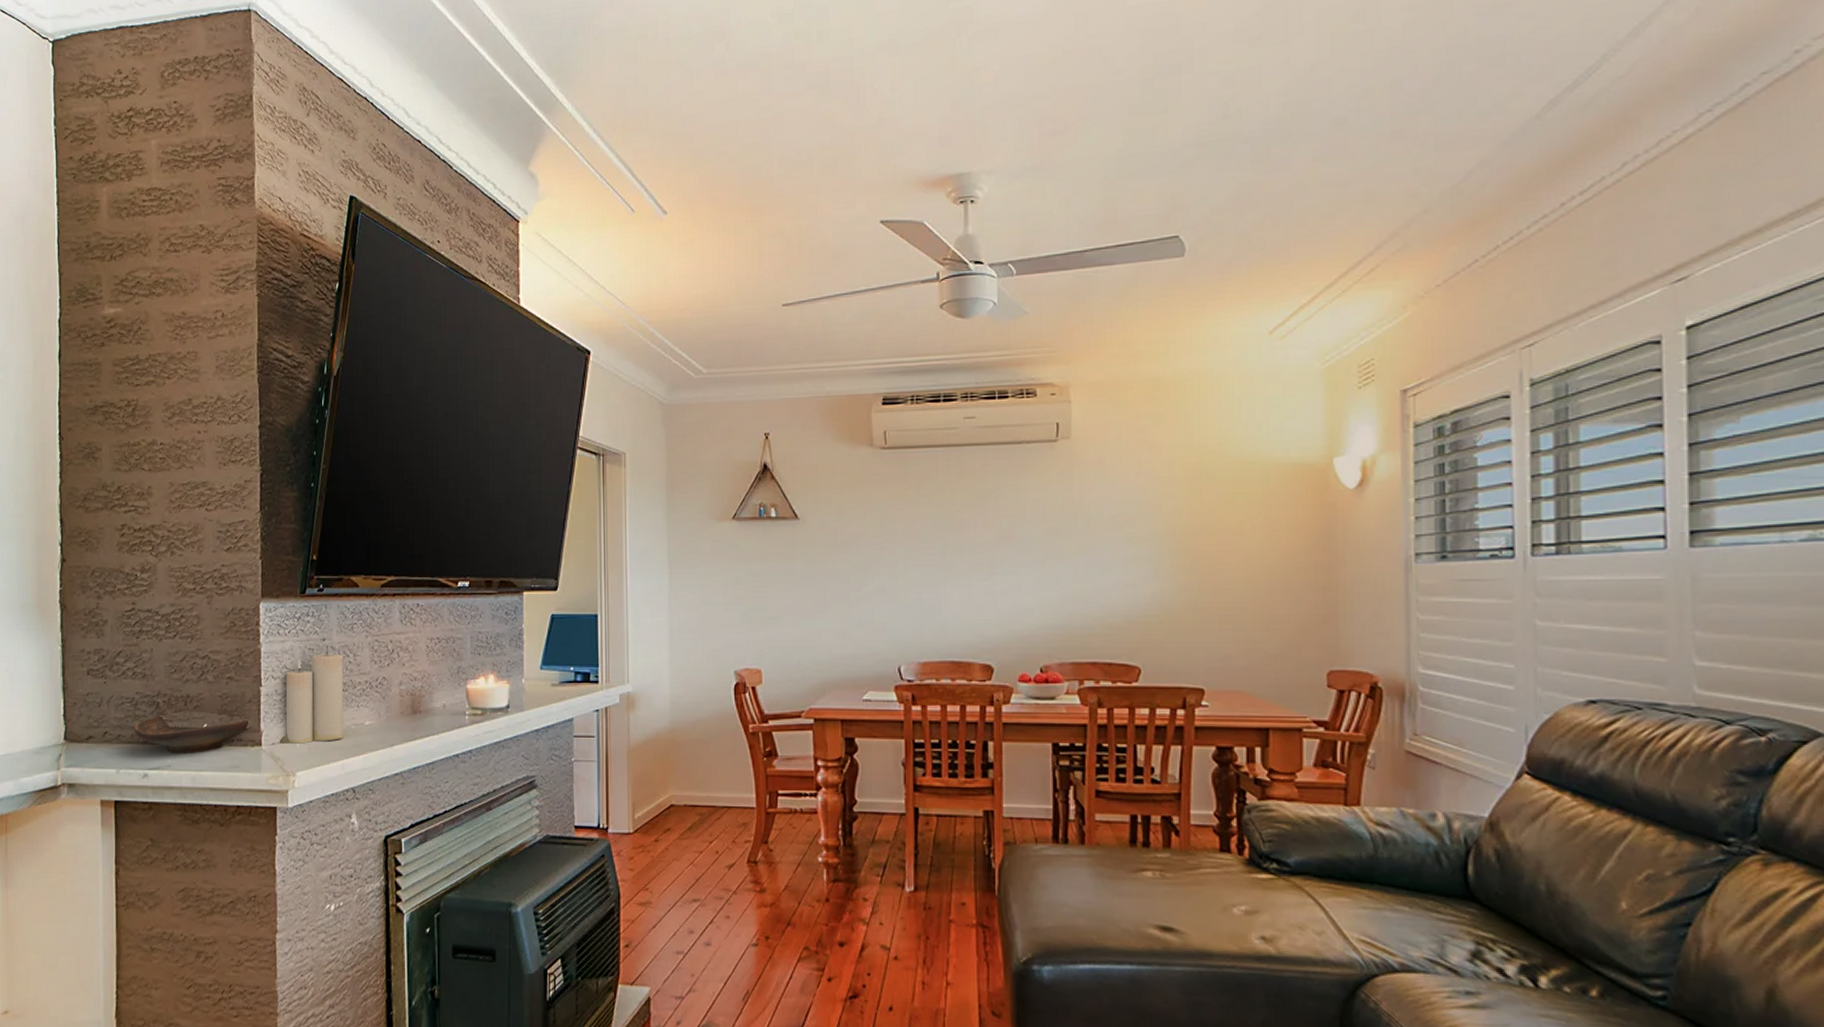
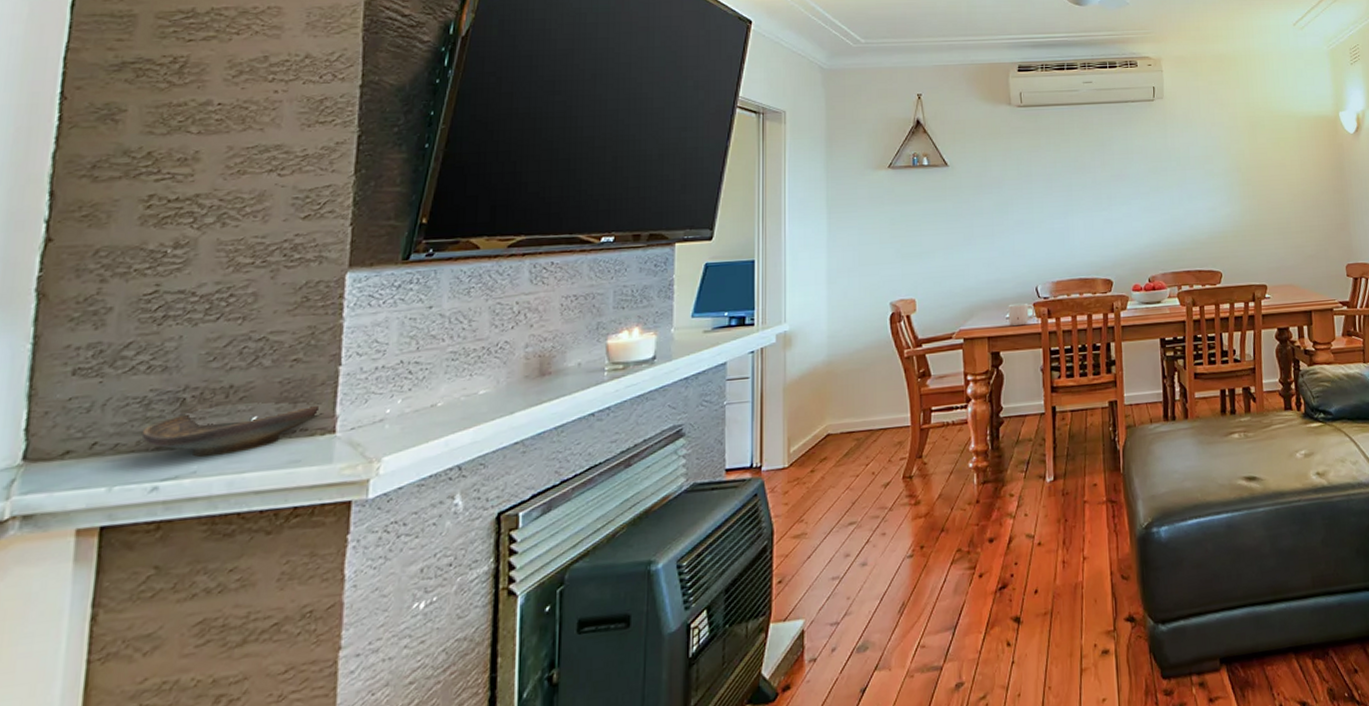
candle: present [279,644,344,745] -> none [360,312,455,428]
mug: none [865,684,897,711] -> present [1008,302,1035,327]

